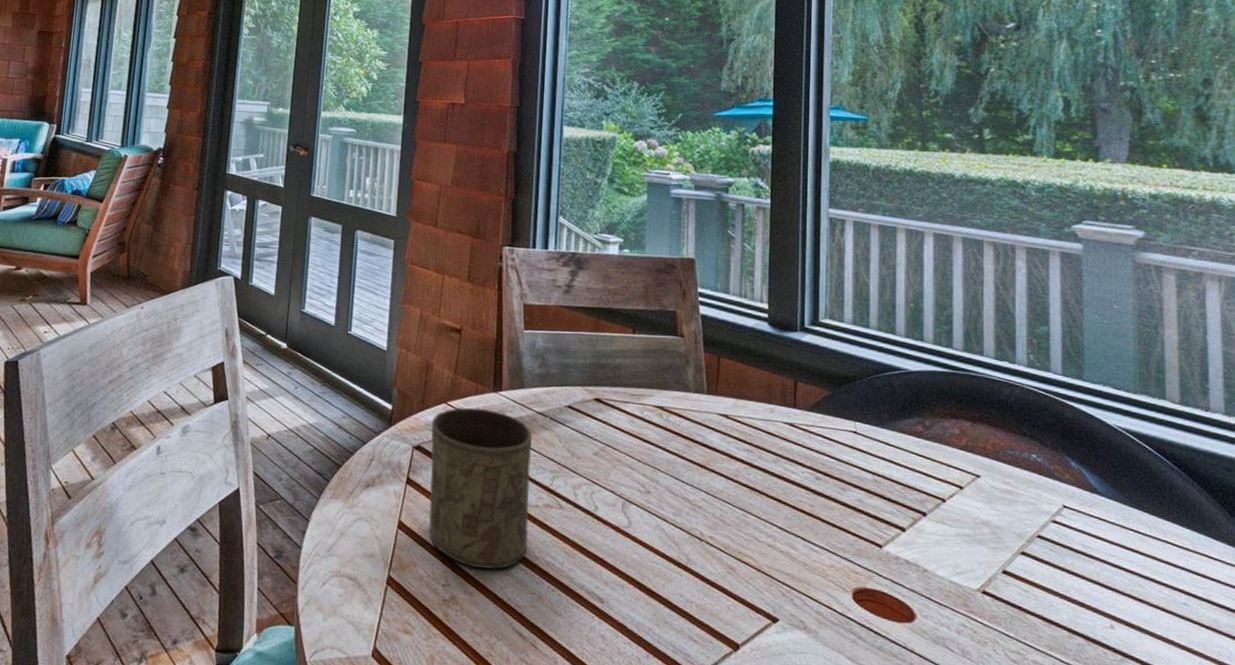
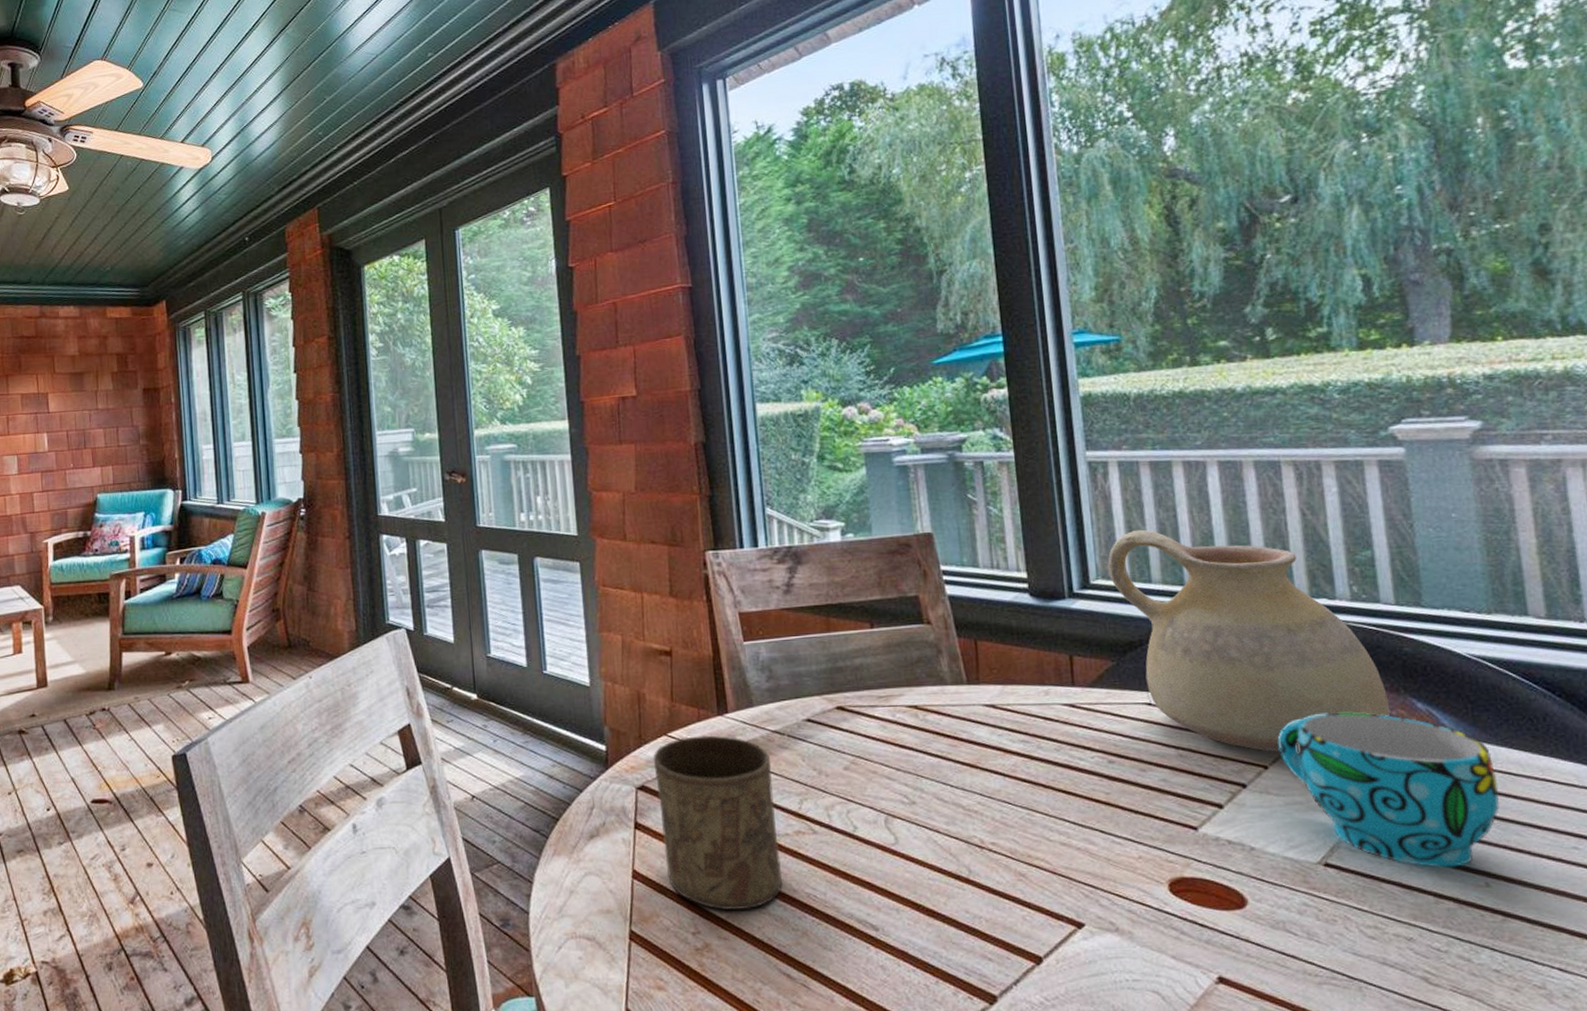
ceramic pitcher: none [835,281,1049,491] -> present [1107,529,1390,753]
cup: none [956,459,1129,608] -> present [1277,712,1499,868]

